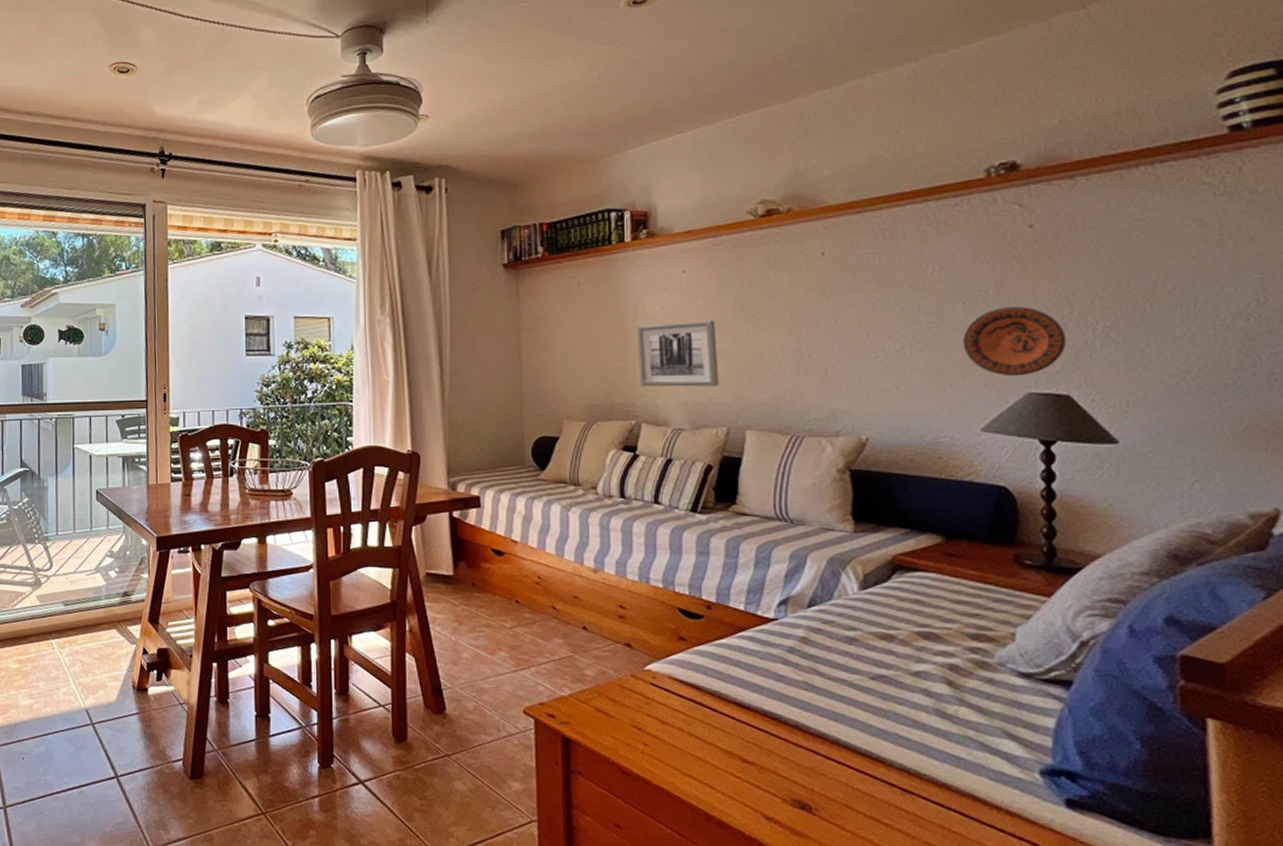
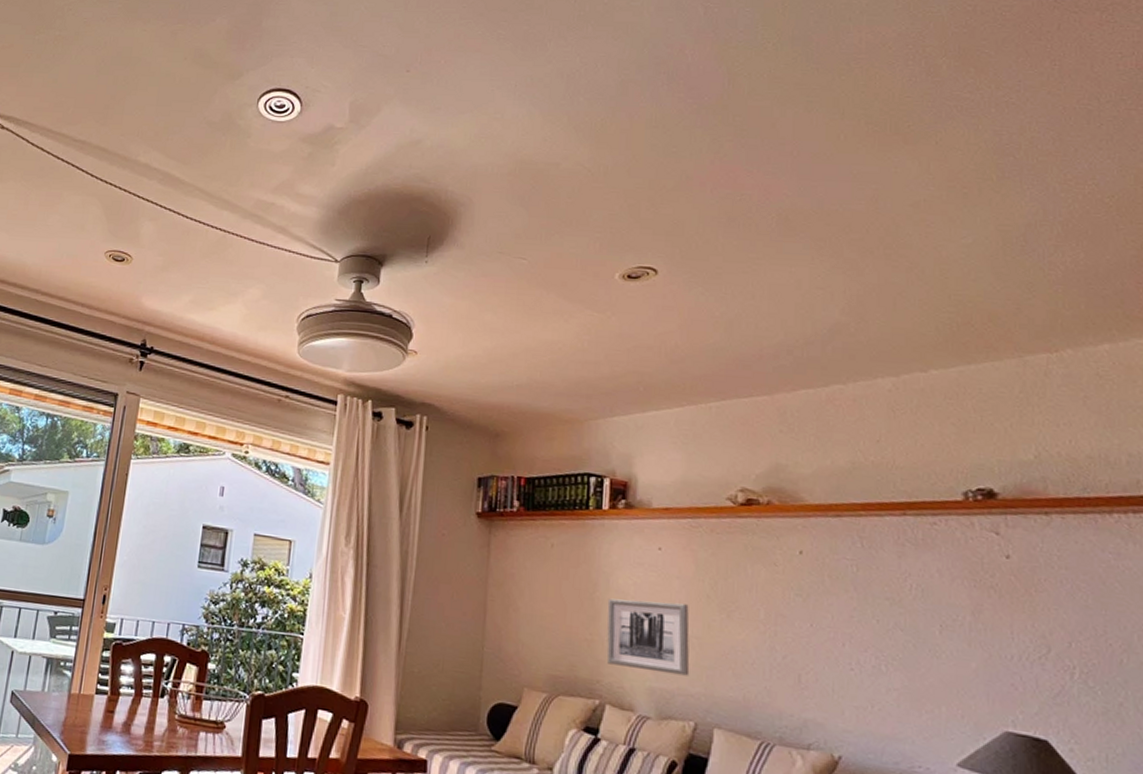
decorative plate: present [963,307,1066,377] -> none [940,636,1044,713]

